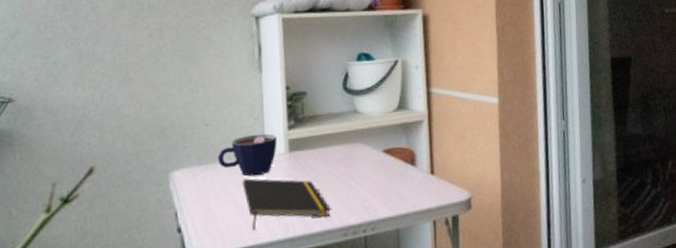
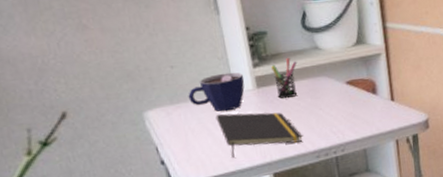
pen holder: none [307,120,334,166] -> present [271,57,297,99]

